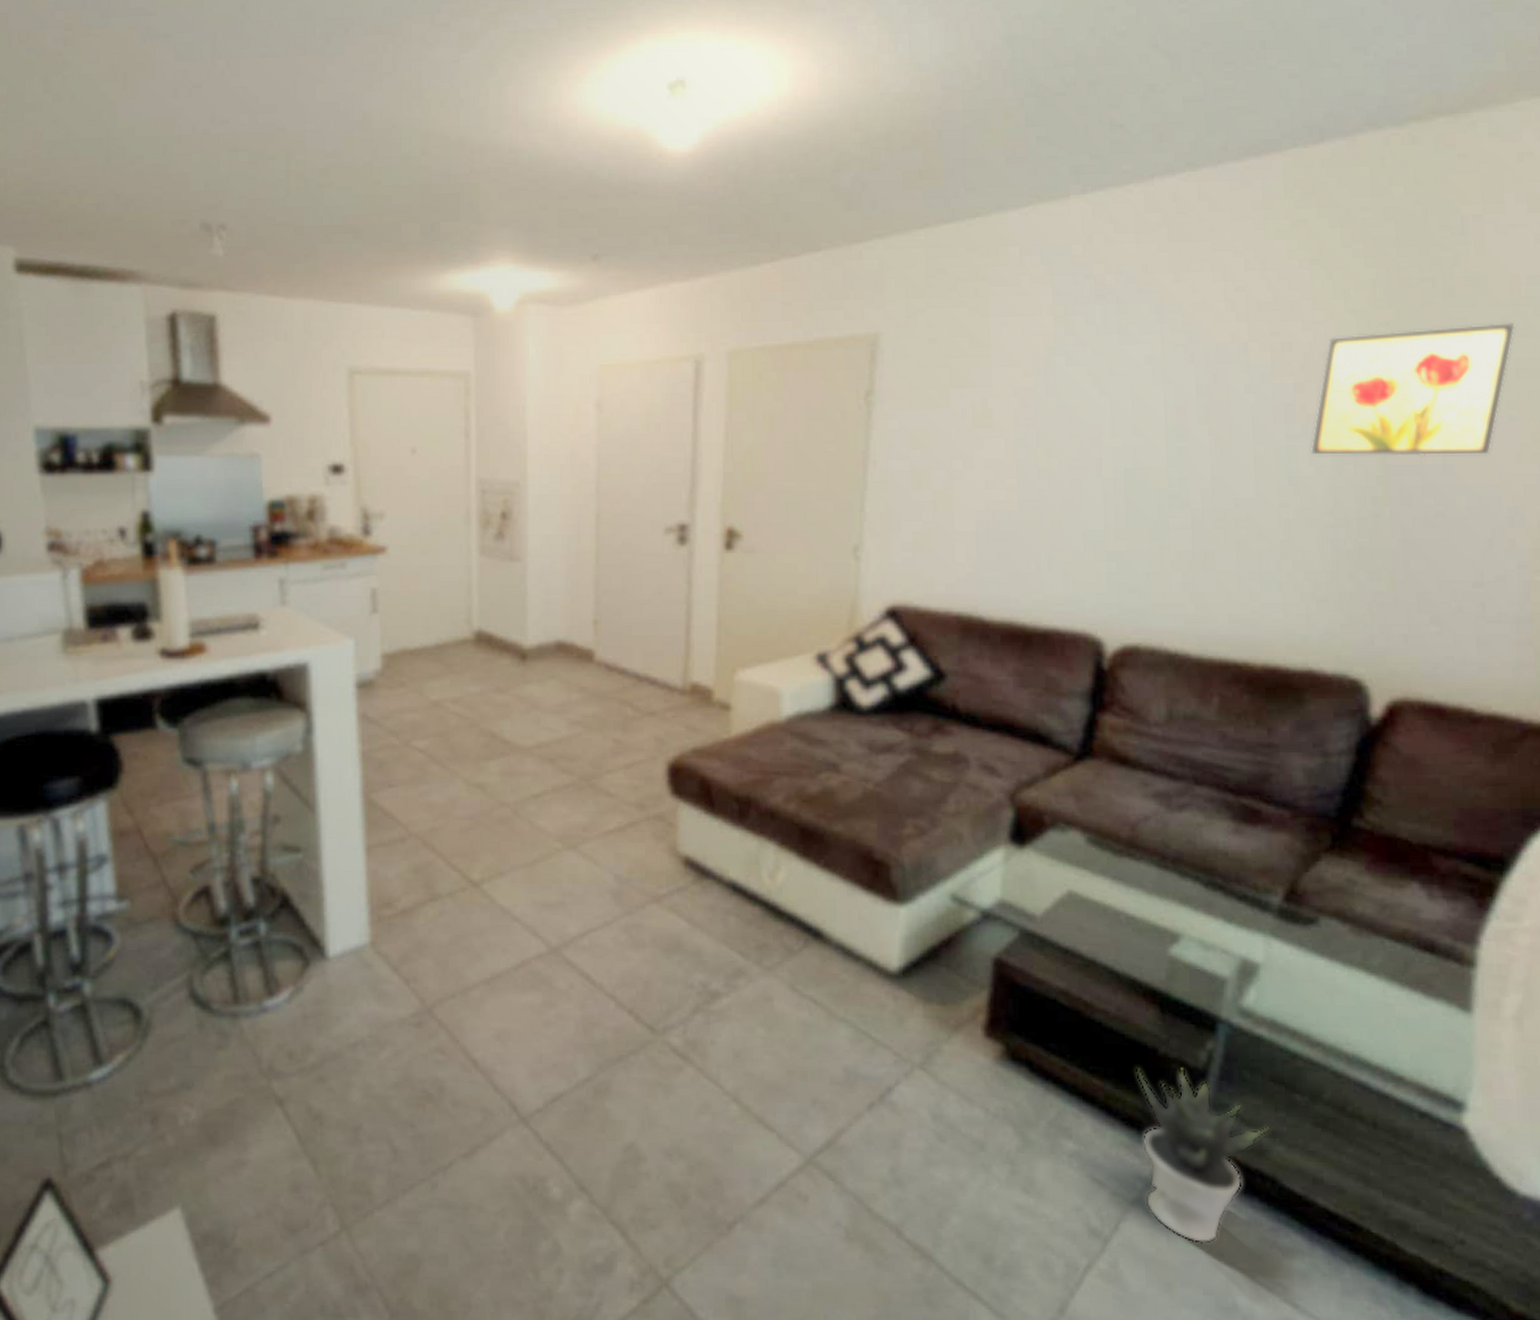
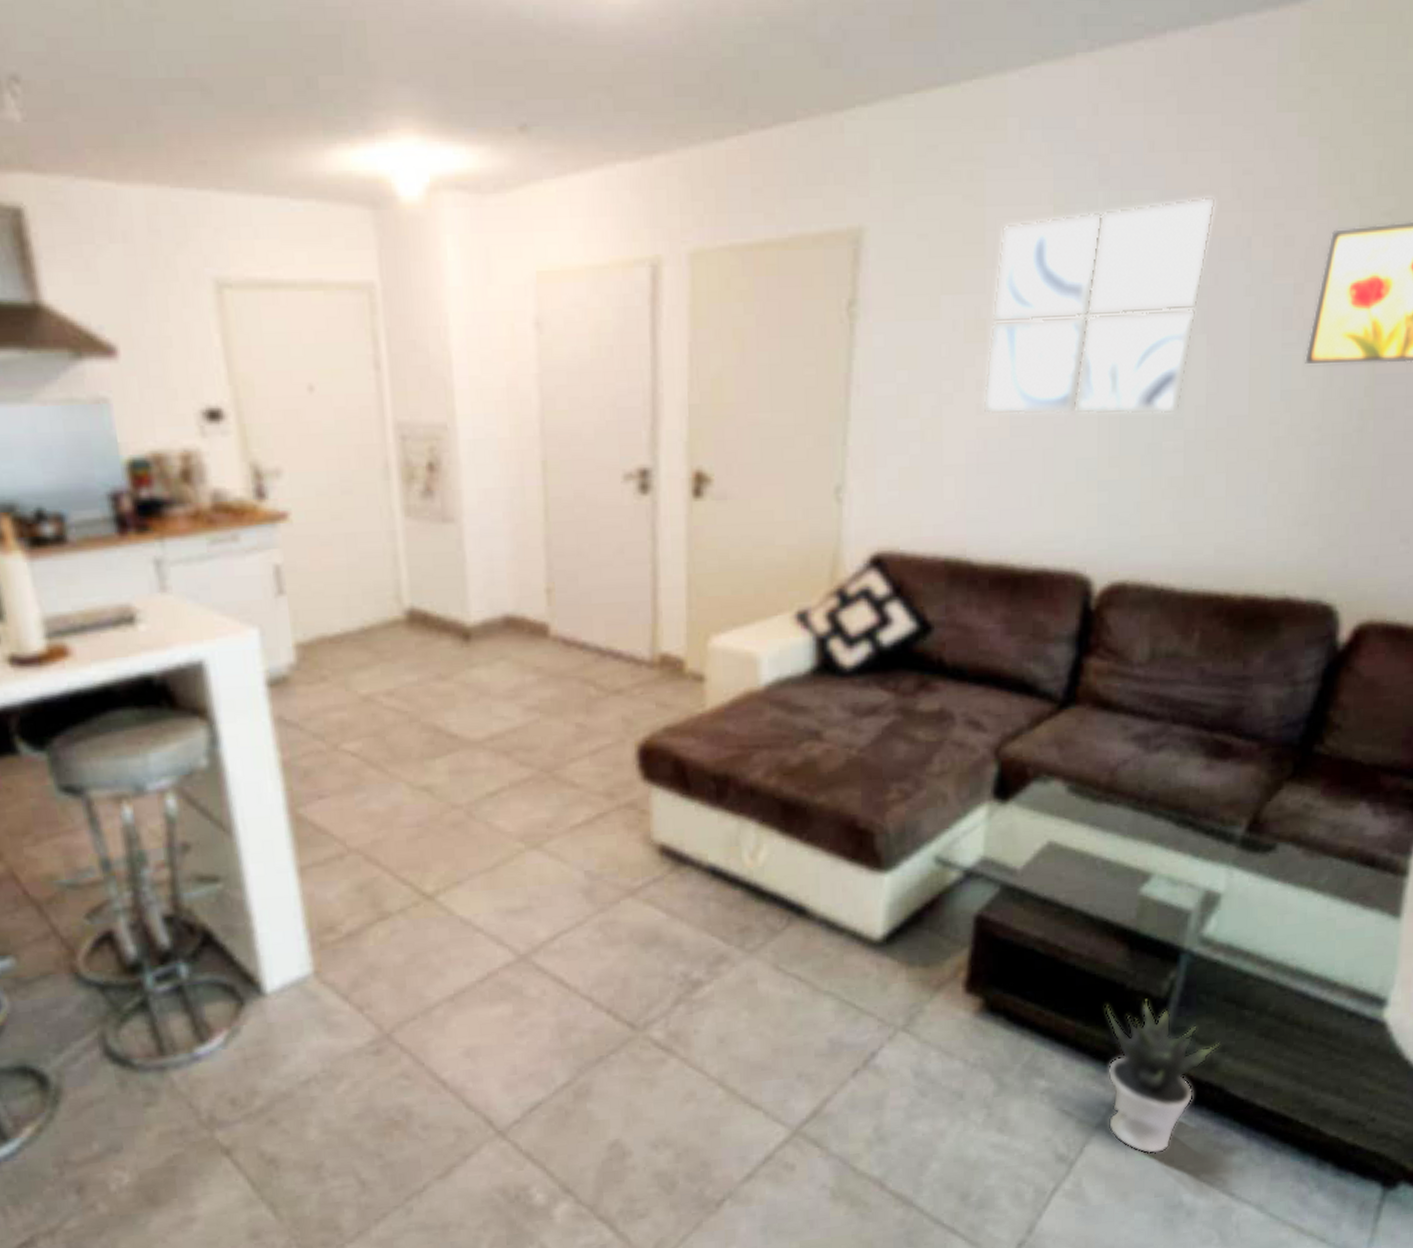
wall art: none [991,309,1210,495] -> present [983,196,1216,415]

